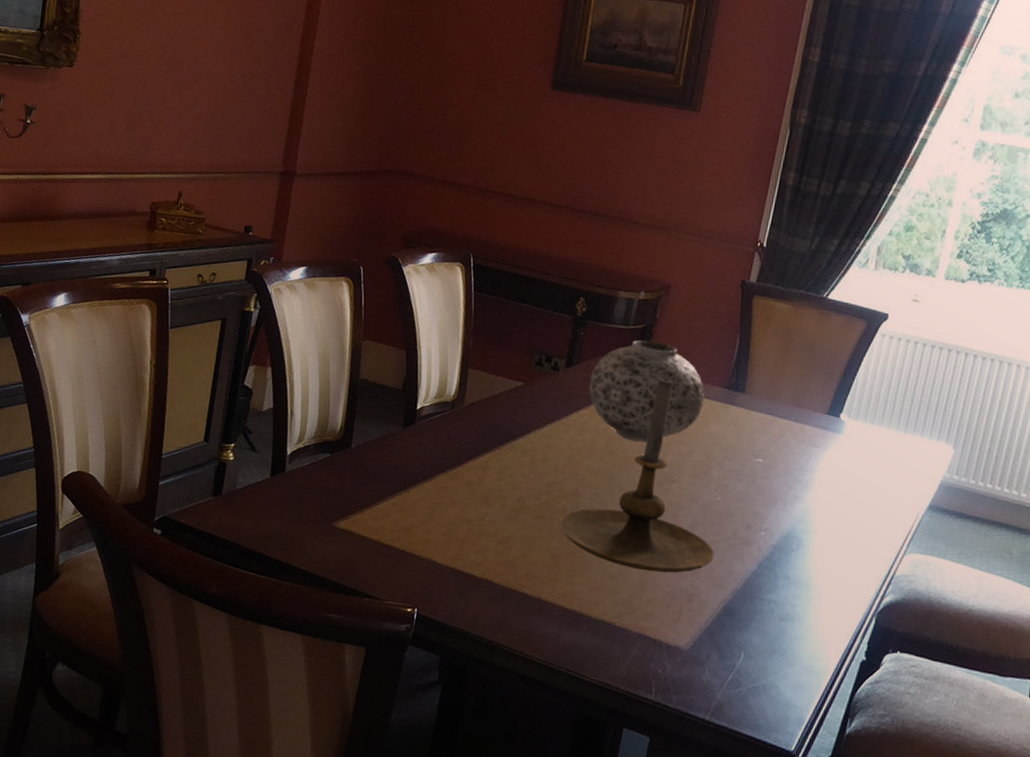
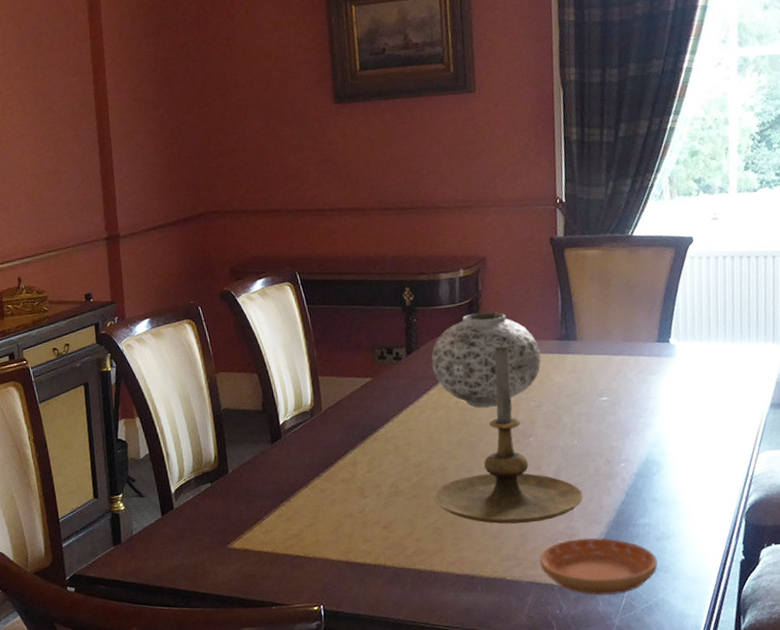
saucer: none [653,598,776,668] -> present [539,537,658,596]

